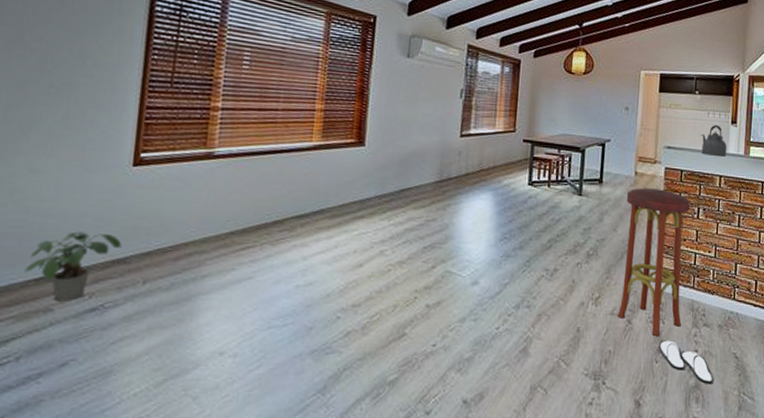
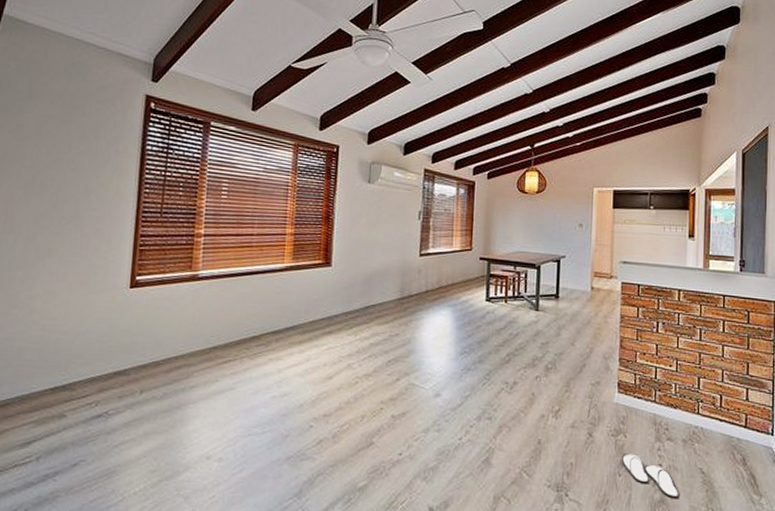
potted plant: present [24,231,122,302] -> none [42,346,122,409]
bar stool: present [618,187,690,337] -> none [579,302,649,450]
kettle: present [701,125,727,158] -> none [658,239,685,272]

